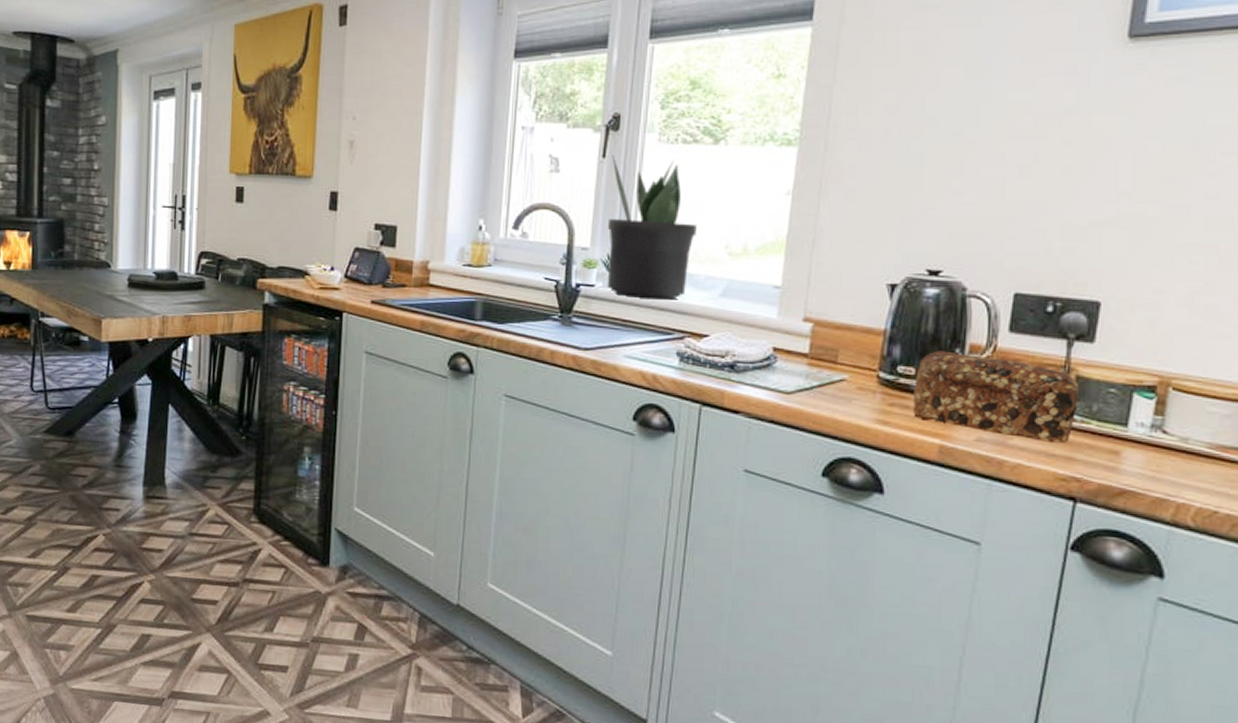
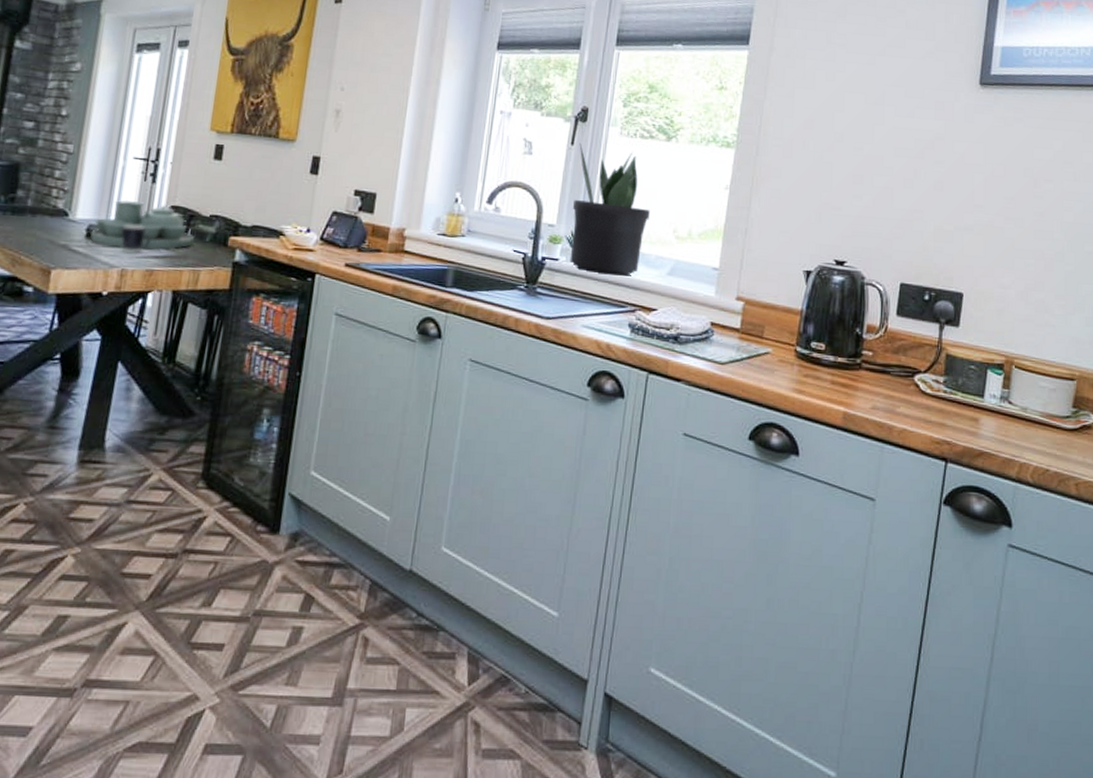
tea set: none [131,248,226,296] -> present [90,199,196,250]
mug: none [158,272,185,299] -> present [121,224,150,253]
bread loaf: present [913,350,1080,444] -> none [823,329,949,412]

